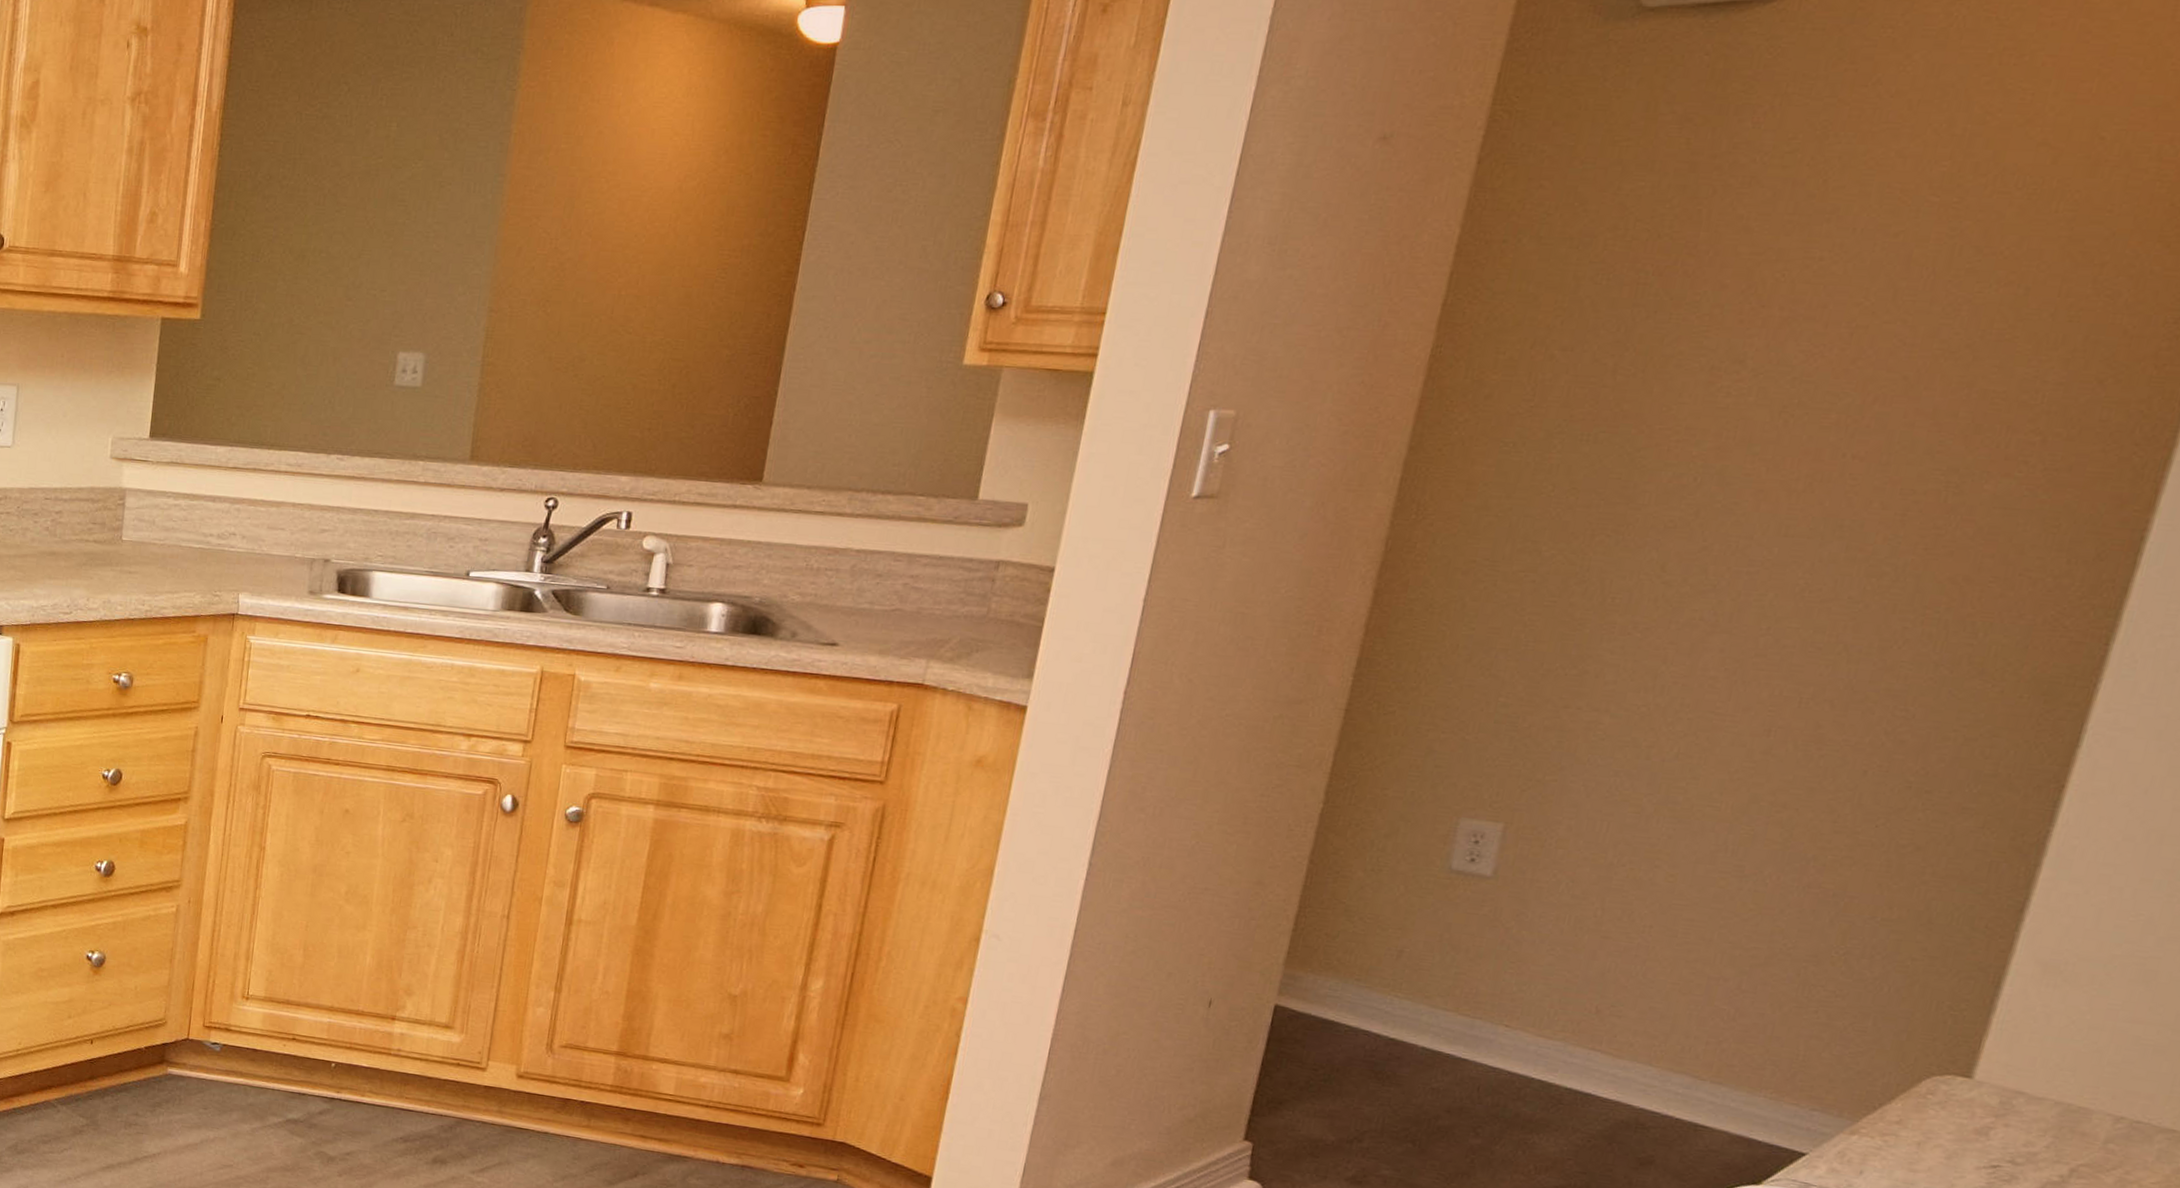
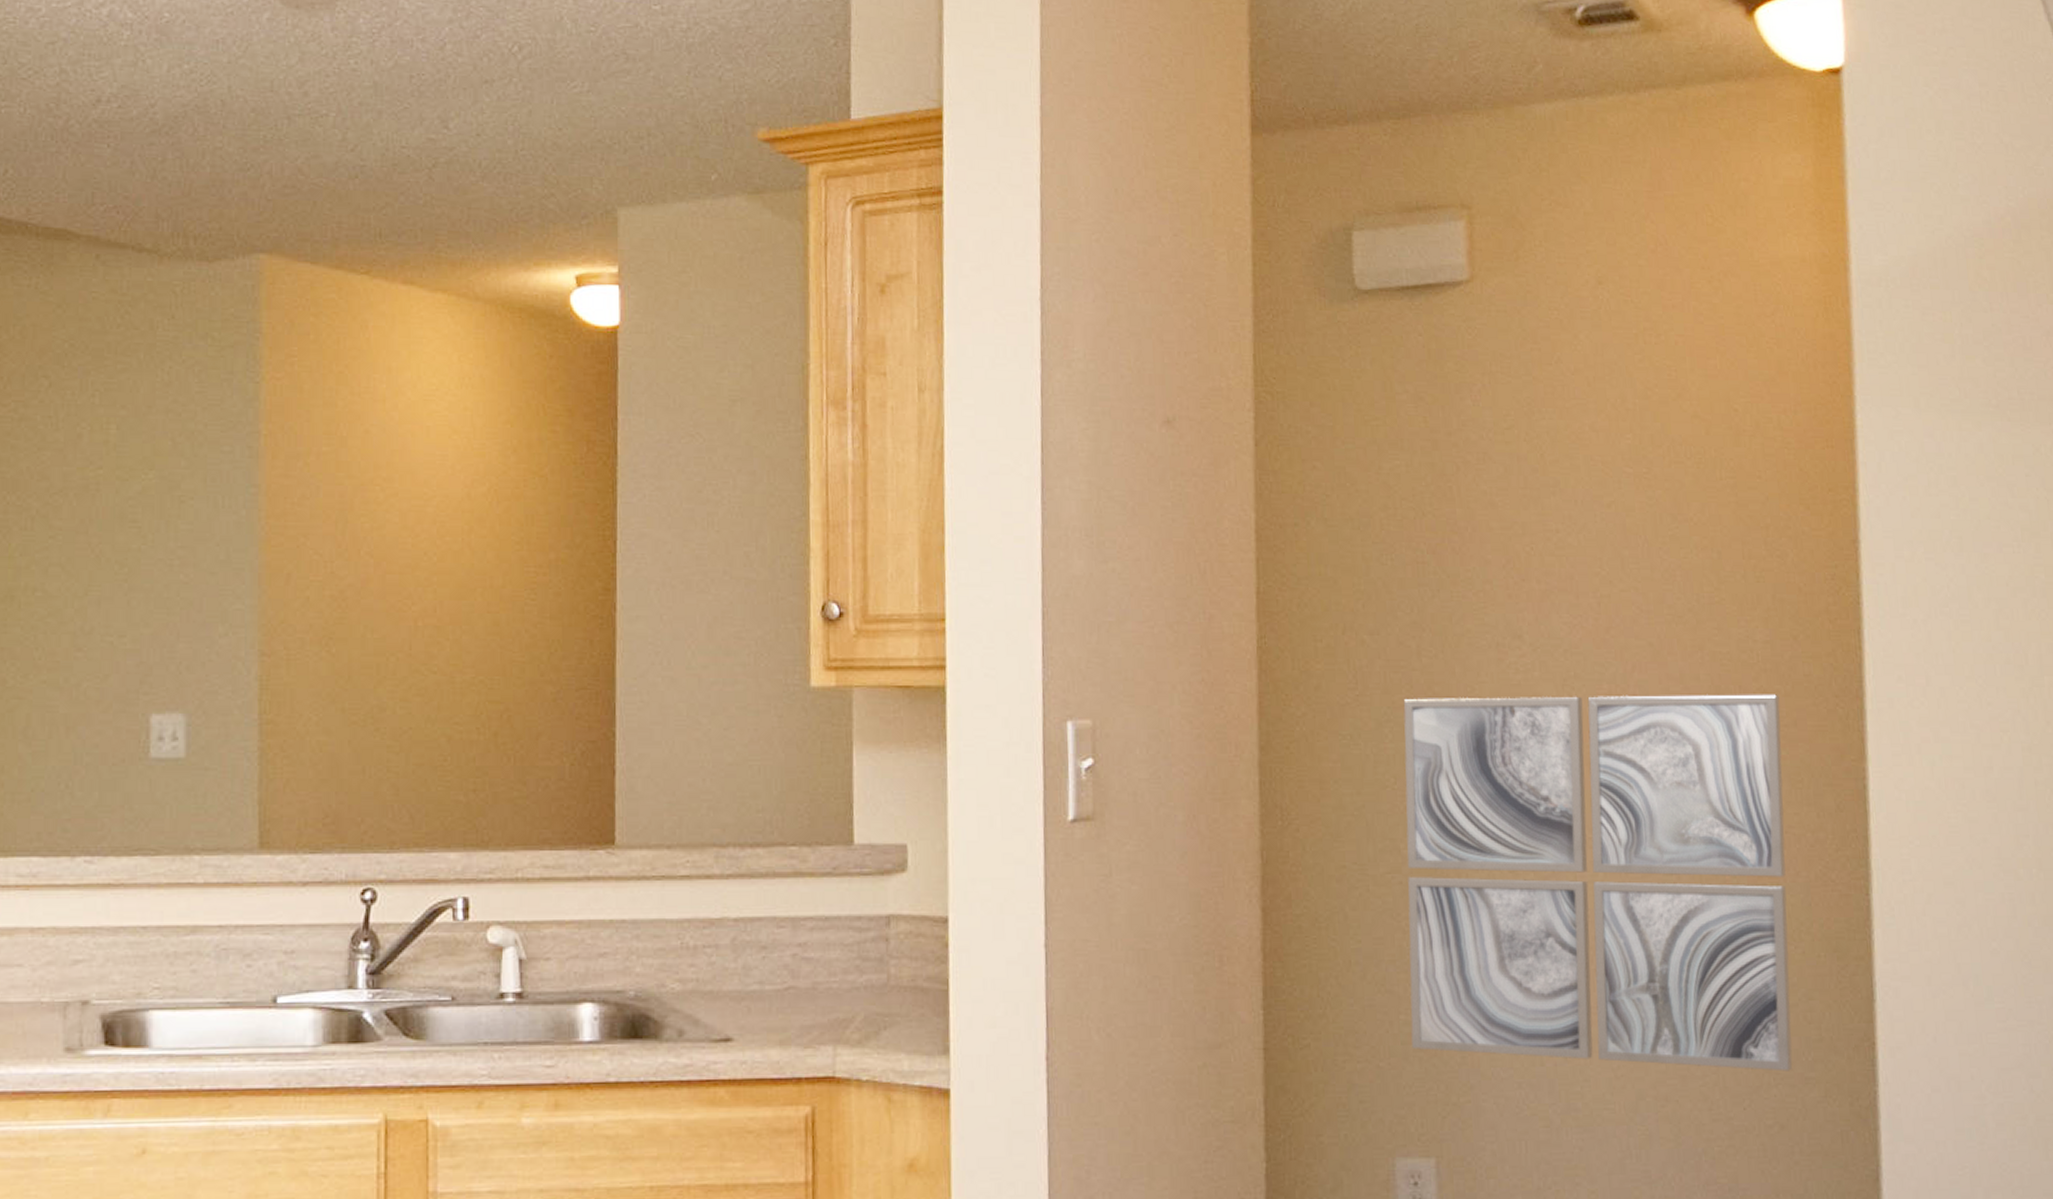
wall art: none [1505,413,2059,799] -> present [1403,694,1793,1072]

